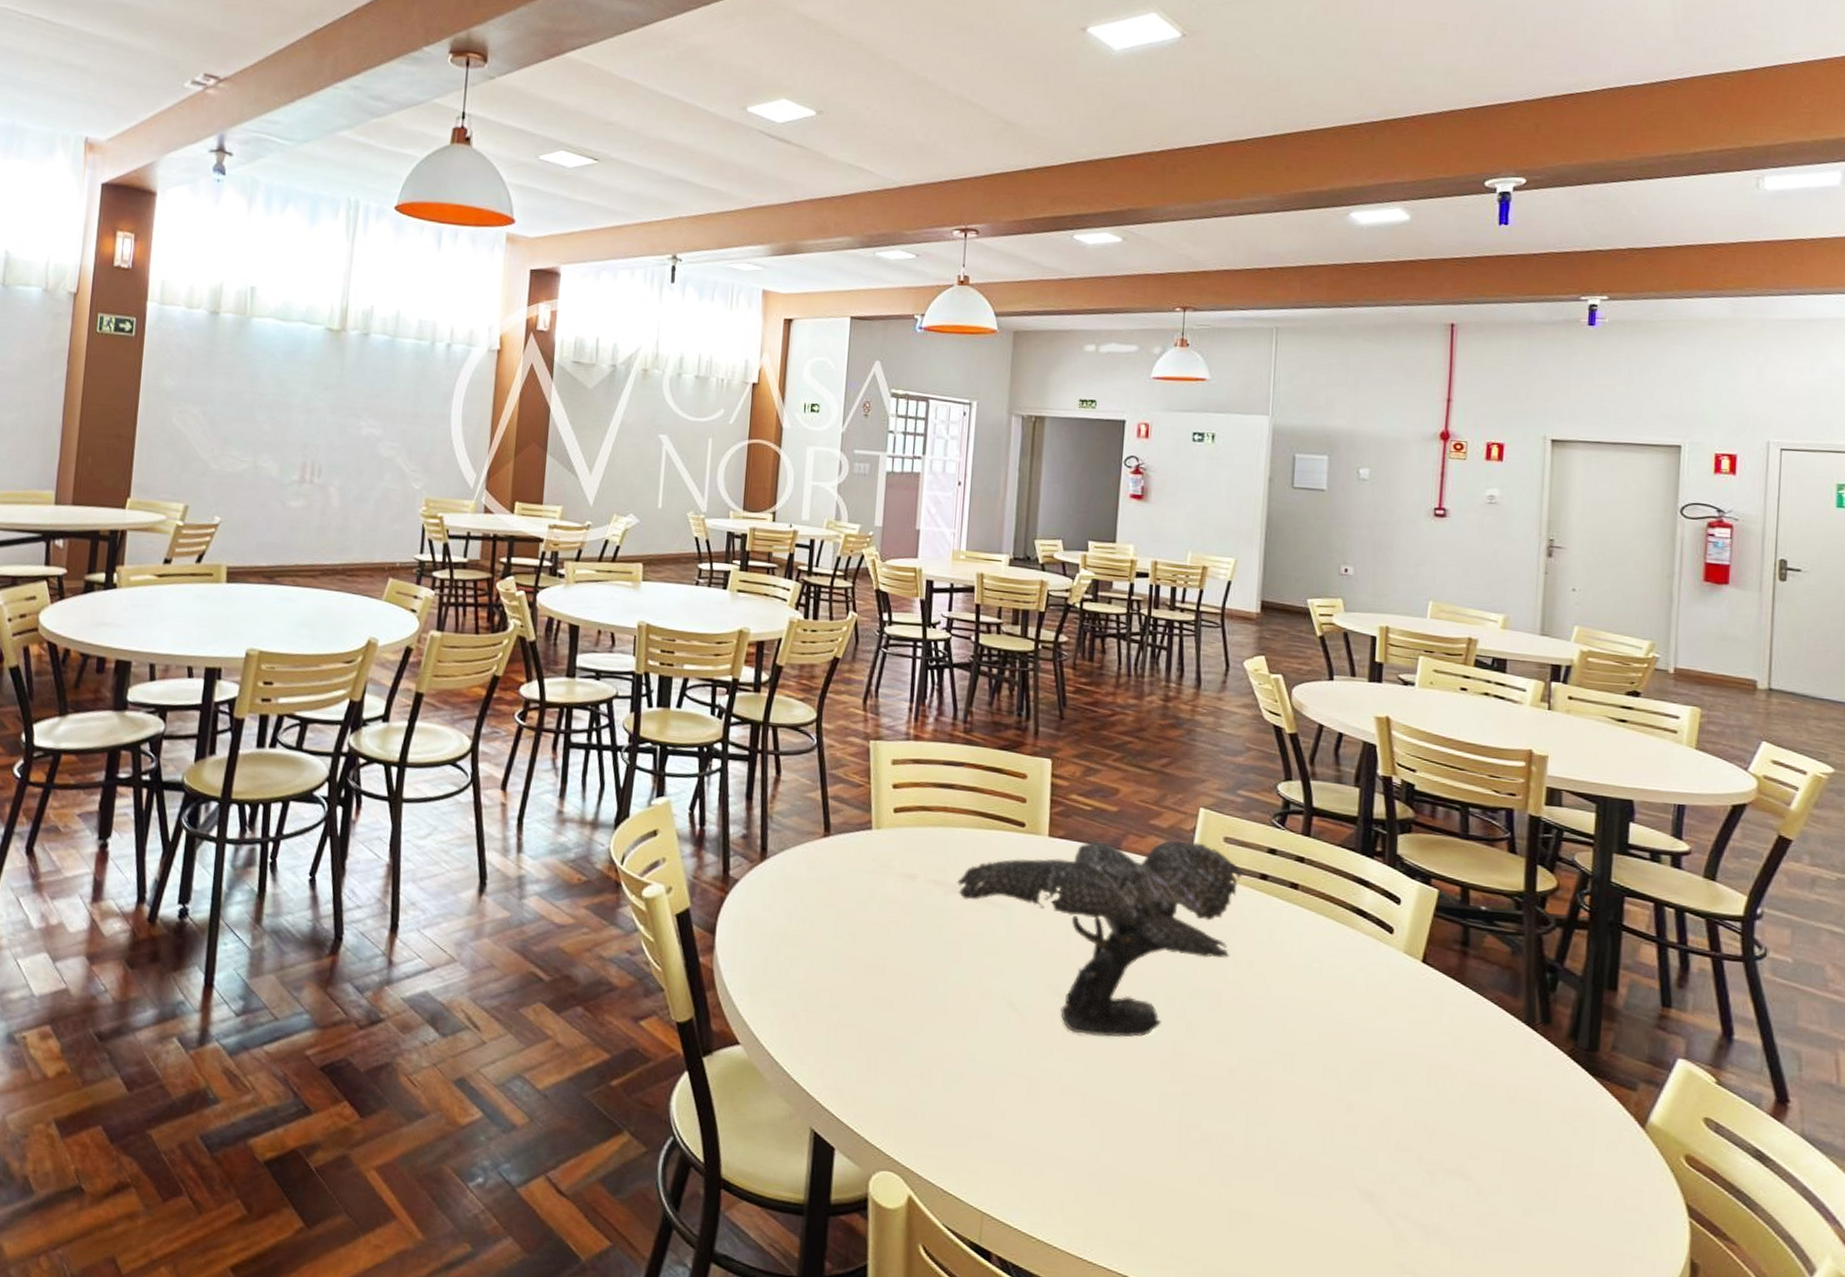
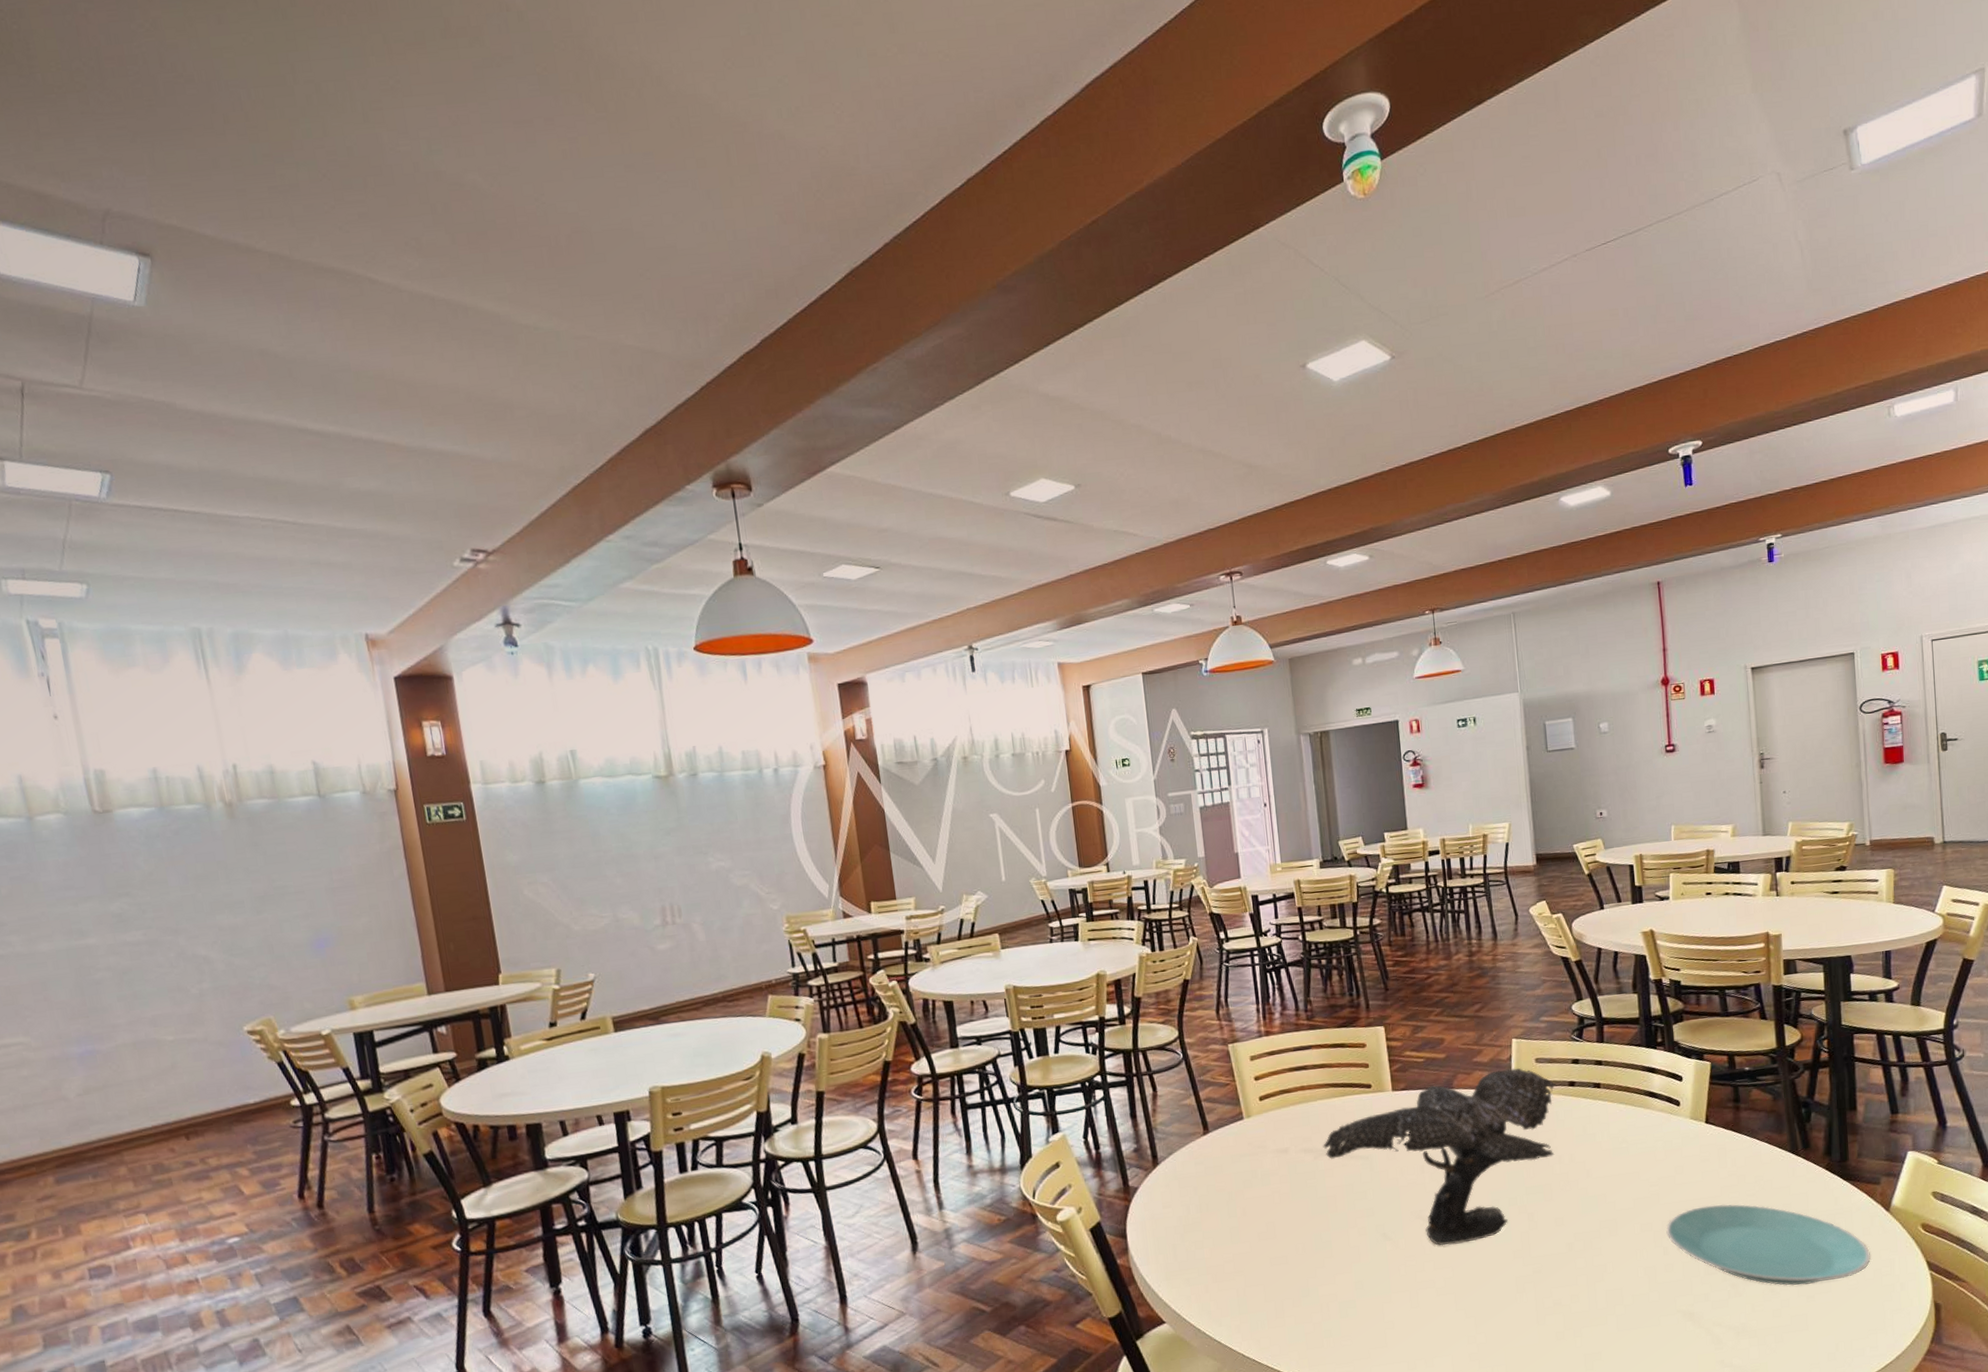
plate: none [1354,1063,1614,1199] -> present [1666,1204,1871,1286]

